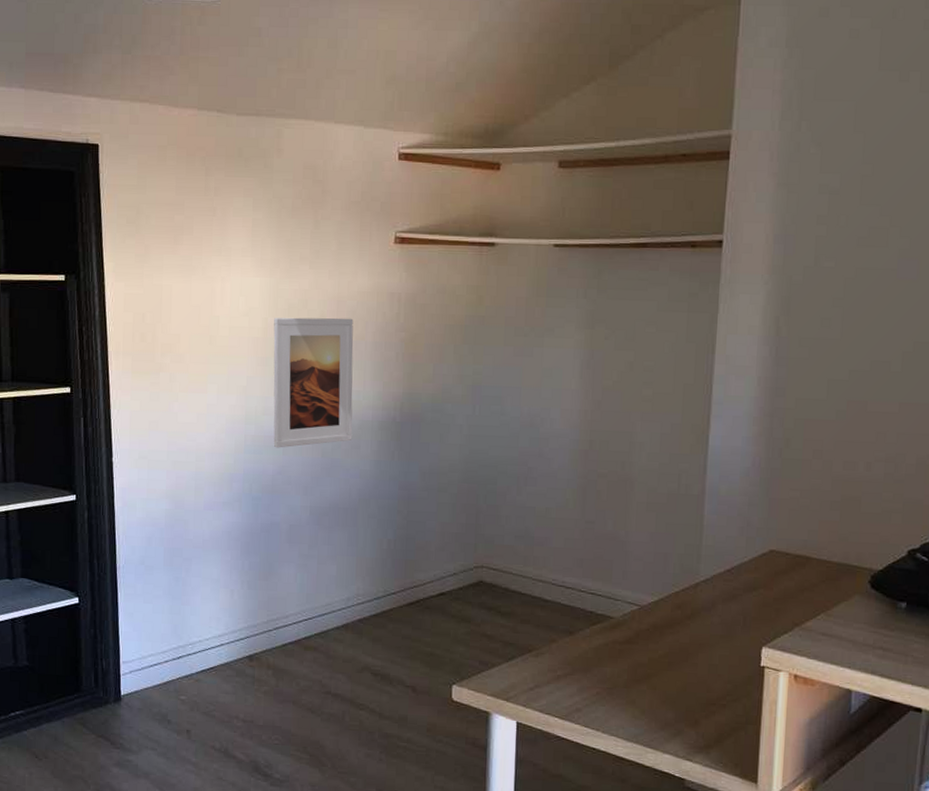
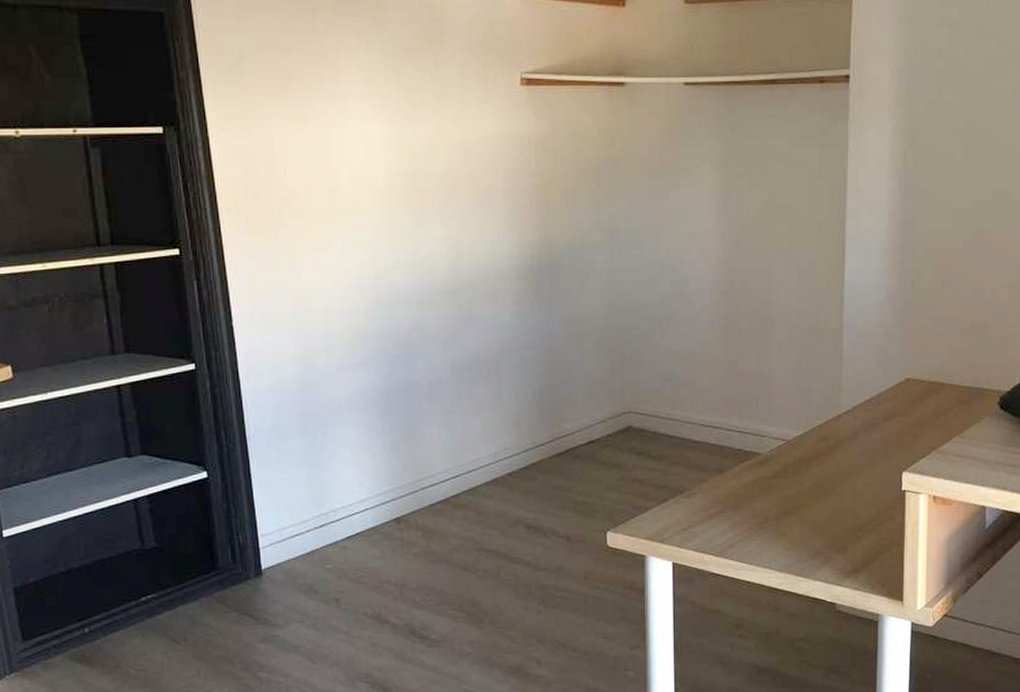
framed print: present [273,317,354,448] -> none [398,164,490,303]

